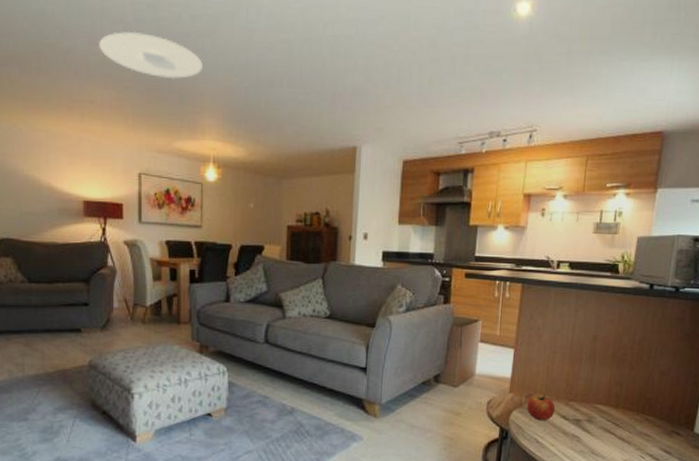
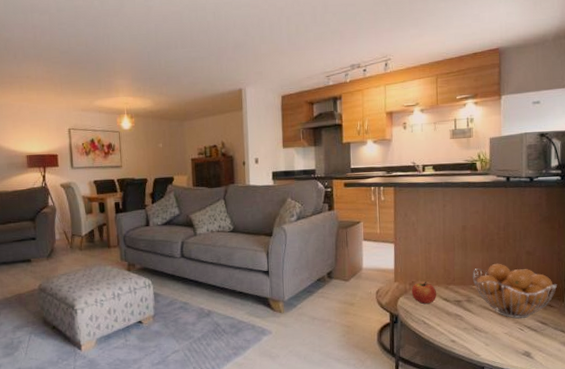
ceiling light: present [99,31,203,80] -> none [31,19,113,53]
fruit basket: none [596,381,688,445] -> present [472,263,557,319]

